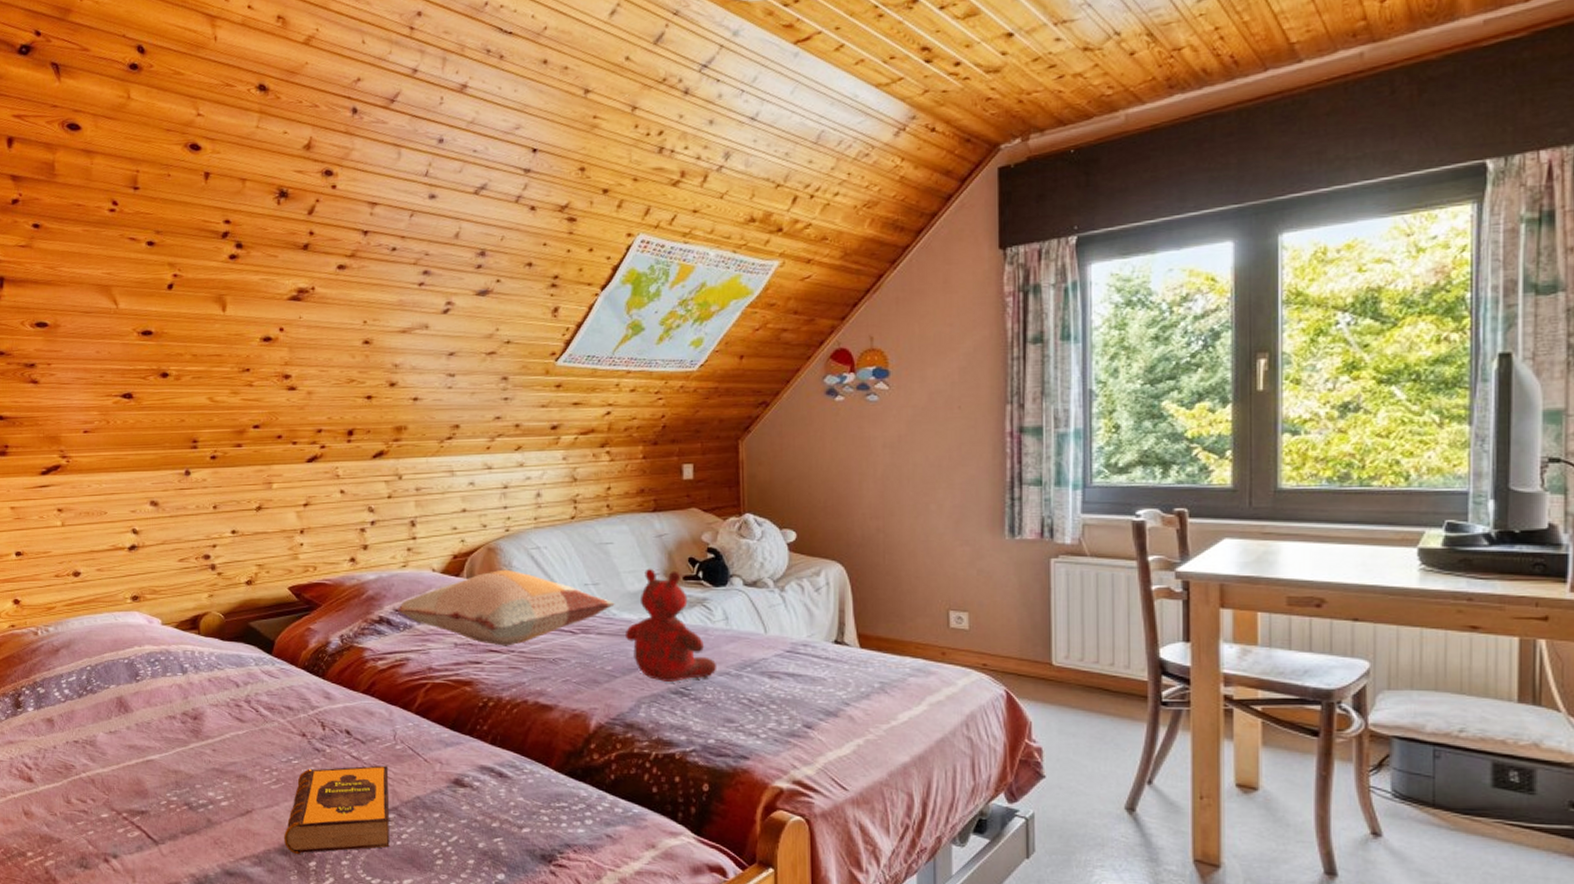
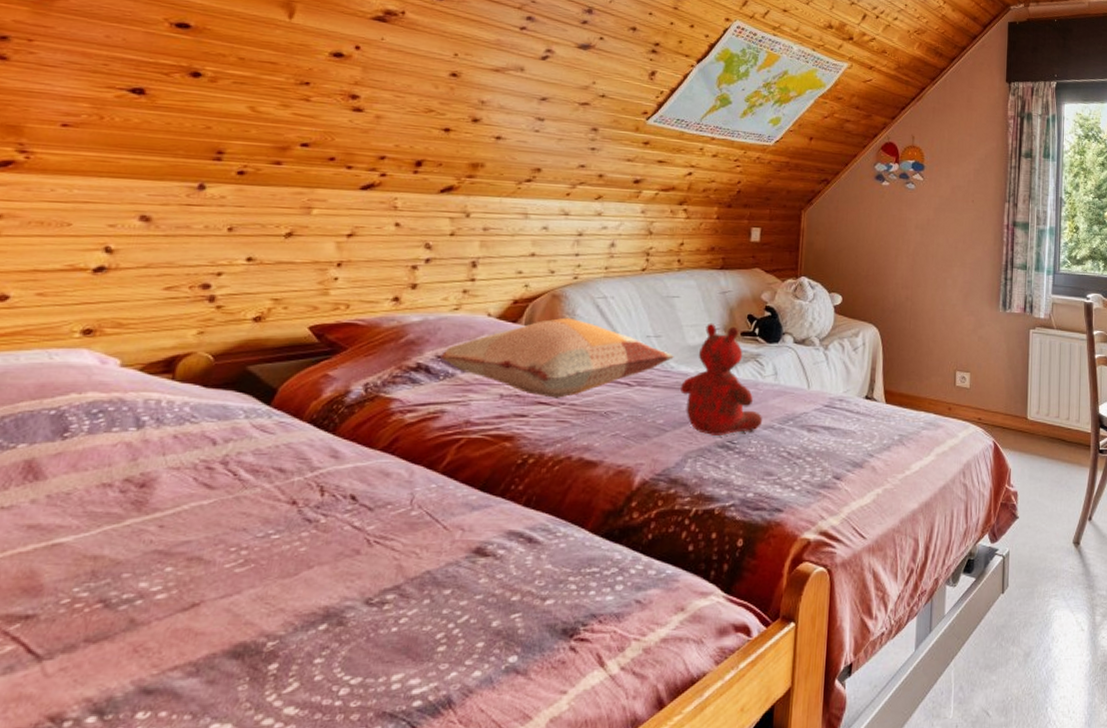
hardback book: present [284,765,390,854] -> none [238,536,398,655]

